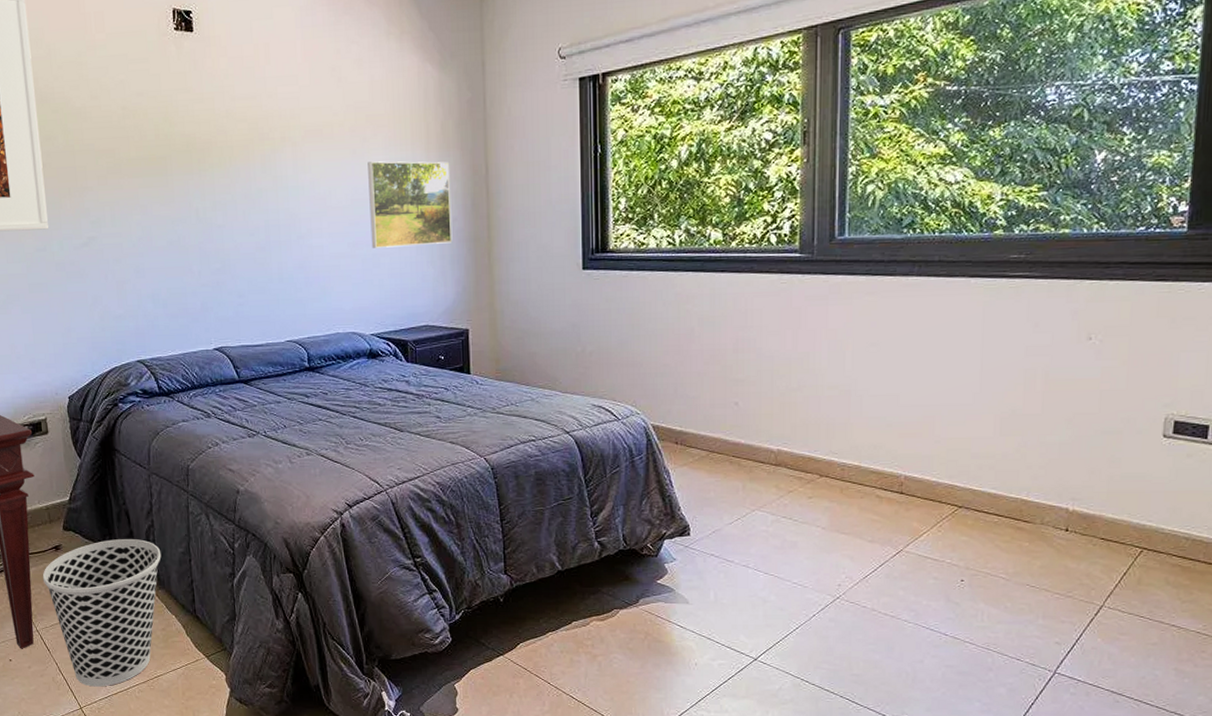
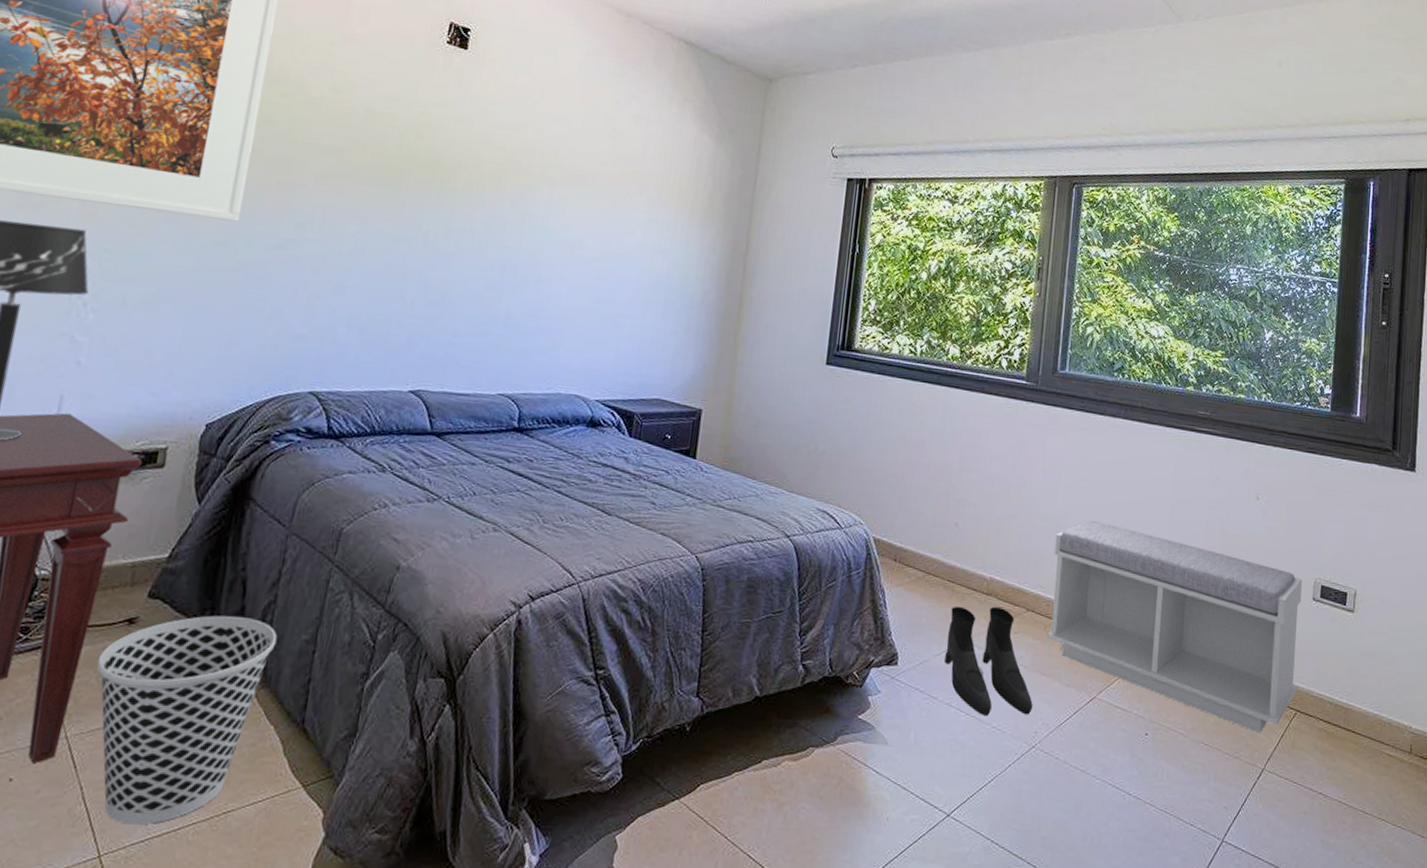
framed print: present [368,161,453,248] -> none [614,218,710,316]
boots: none [736,475,834,574] -> present [943,606,1033,717]
bench: none [844,384,1150,573] -> present [1047,521,1303,733]

